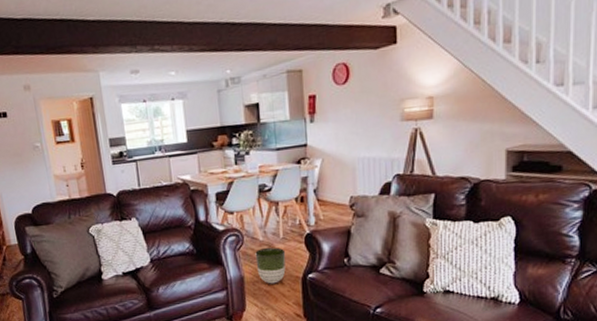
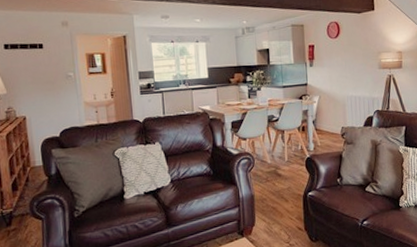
planter: present [255,247,286,284] -> none [264,169,290,202]

